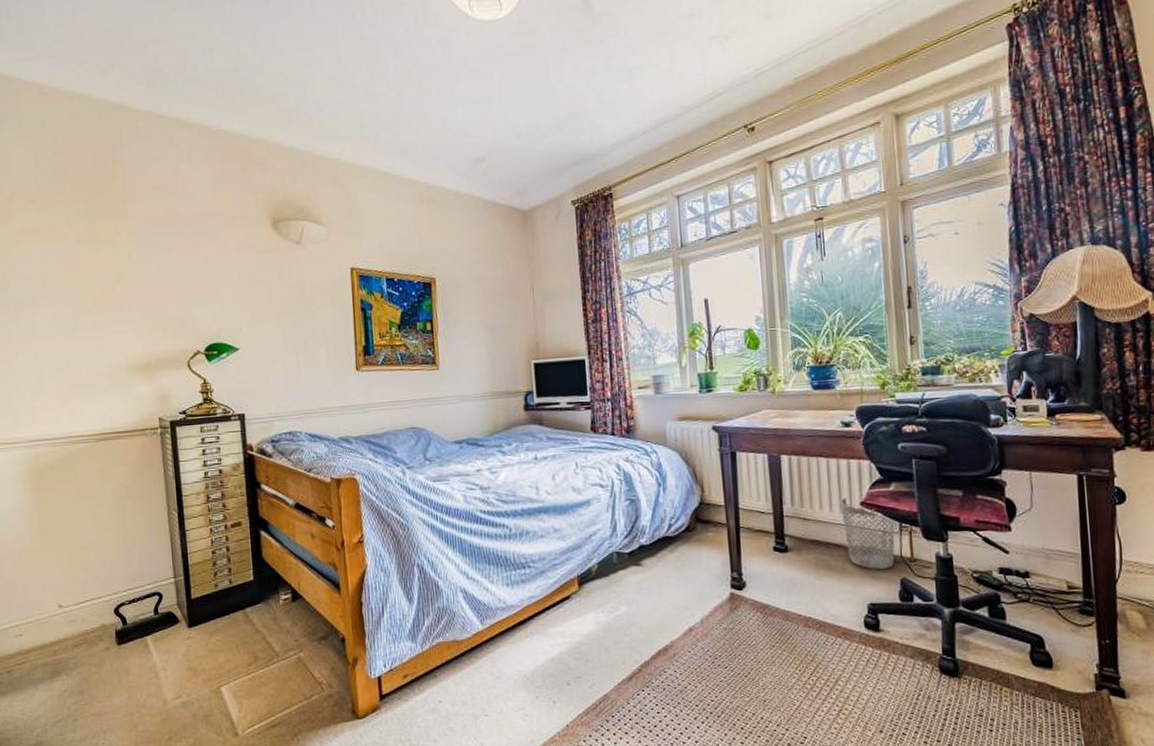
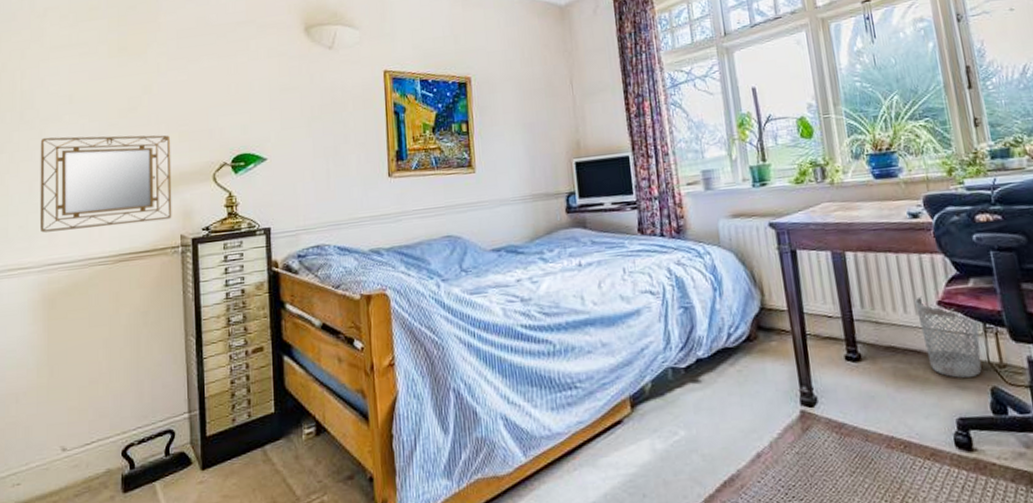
home mirror: none [17,319,150,411] -> present [39,135,172,233]

